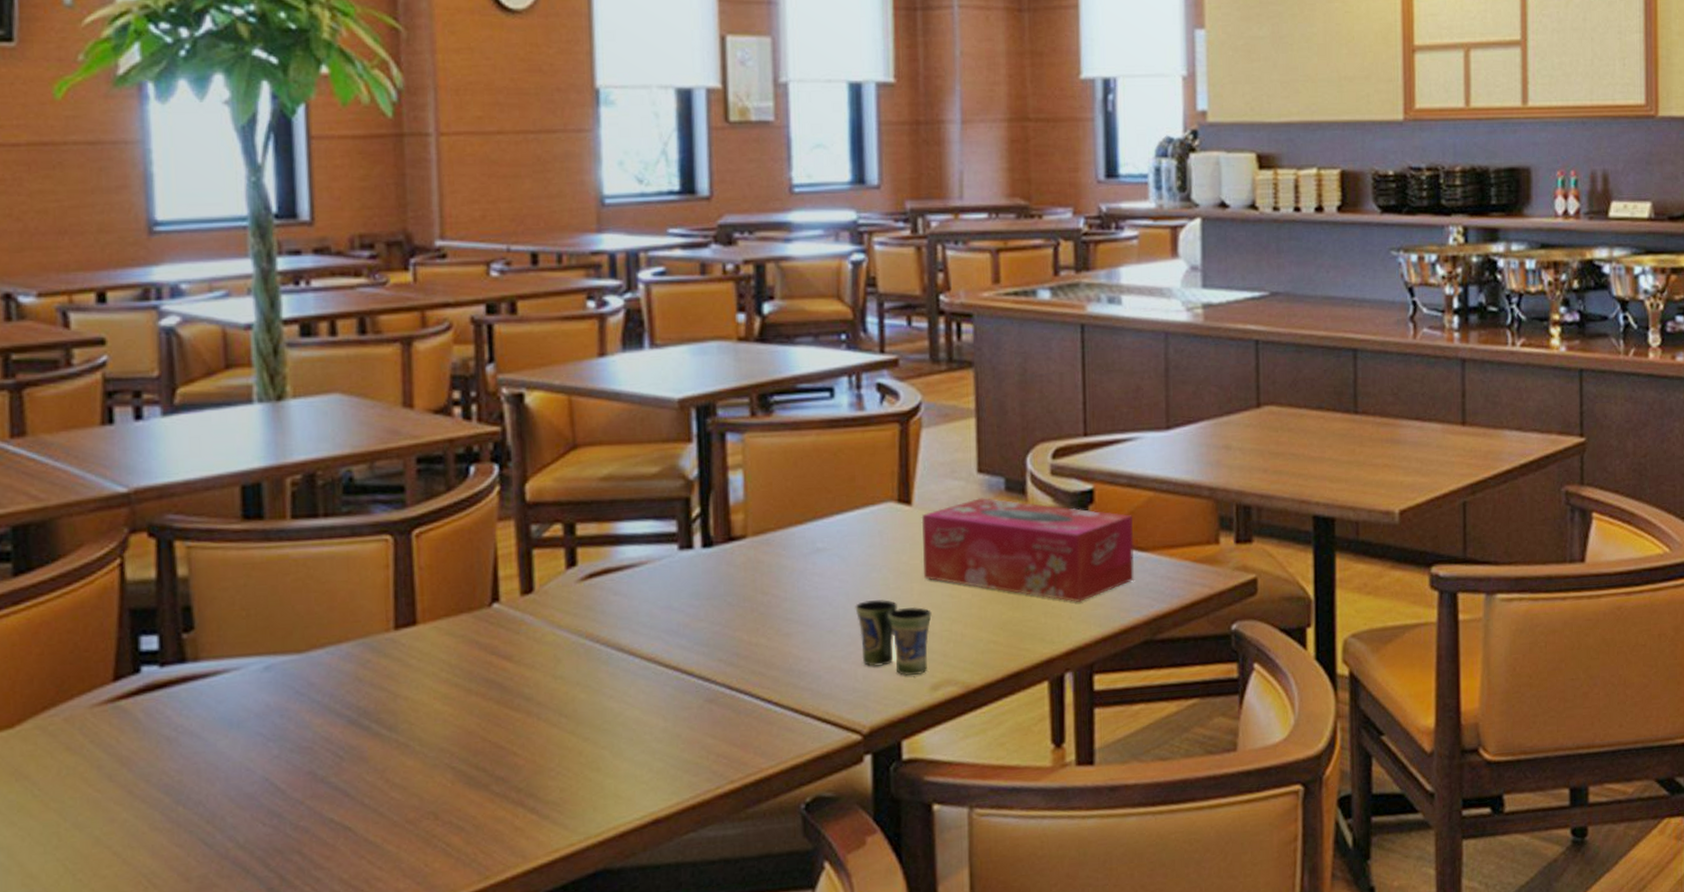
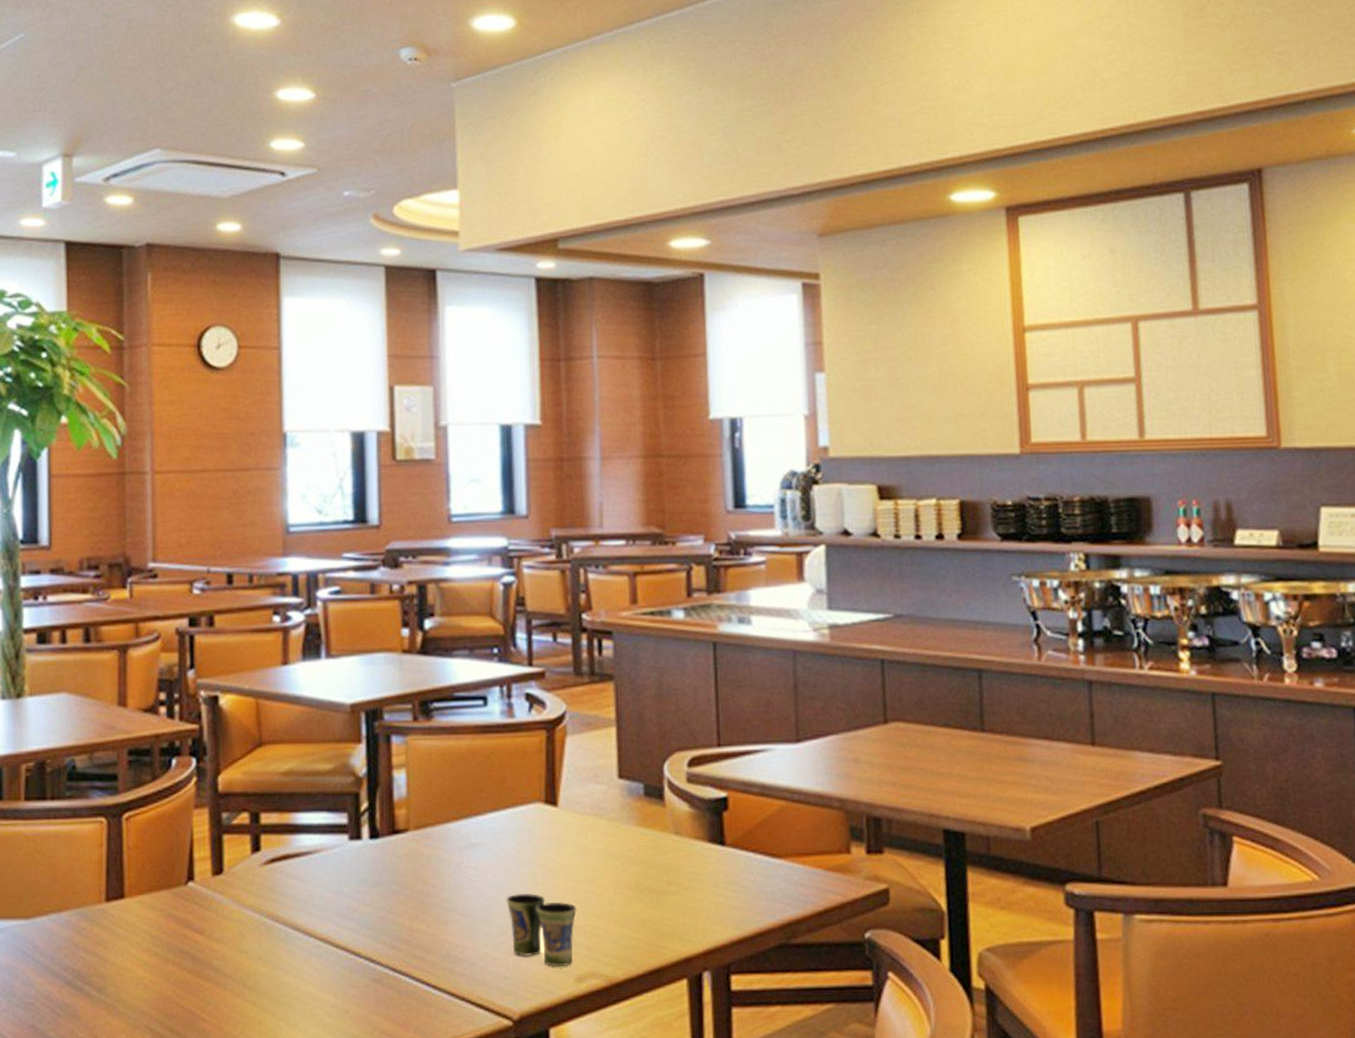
tissue box: present [921,498,1134,603] -> none [566,802,768,905]

